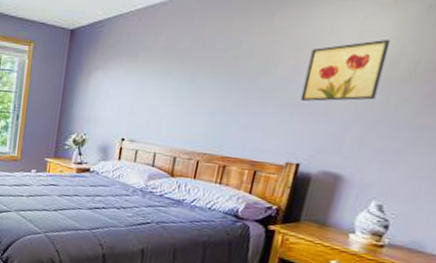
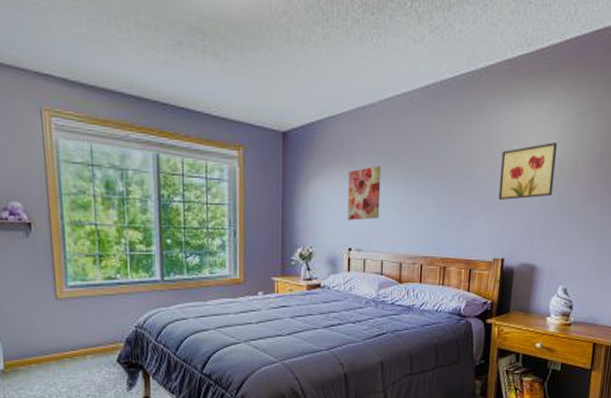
wall art: none [123,61,166,113] -> present [347,165,382,221]

